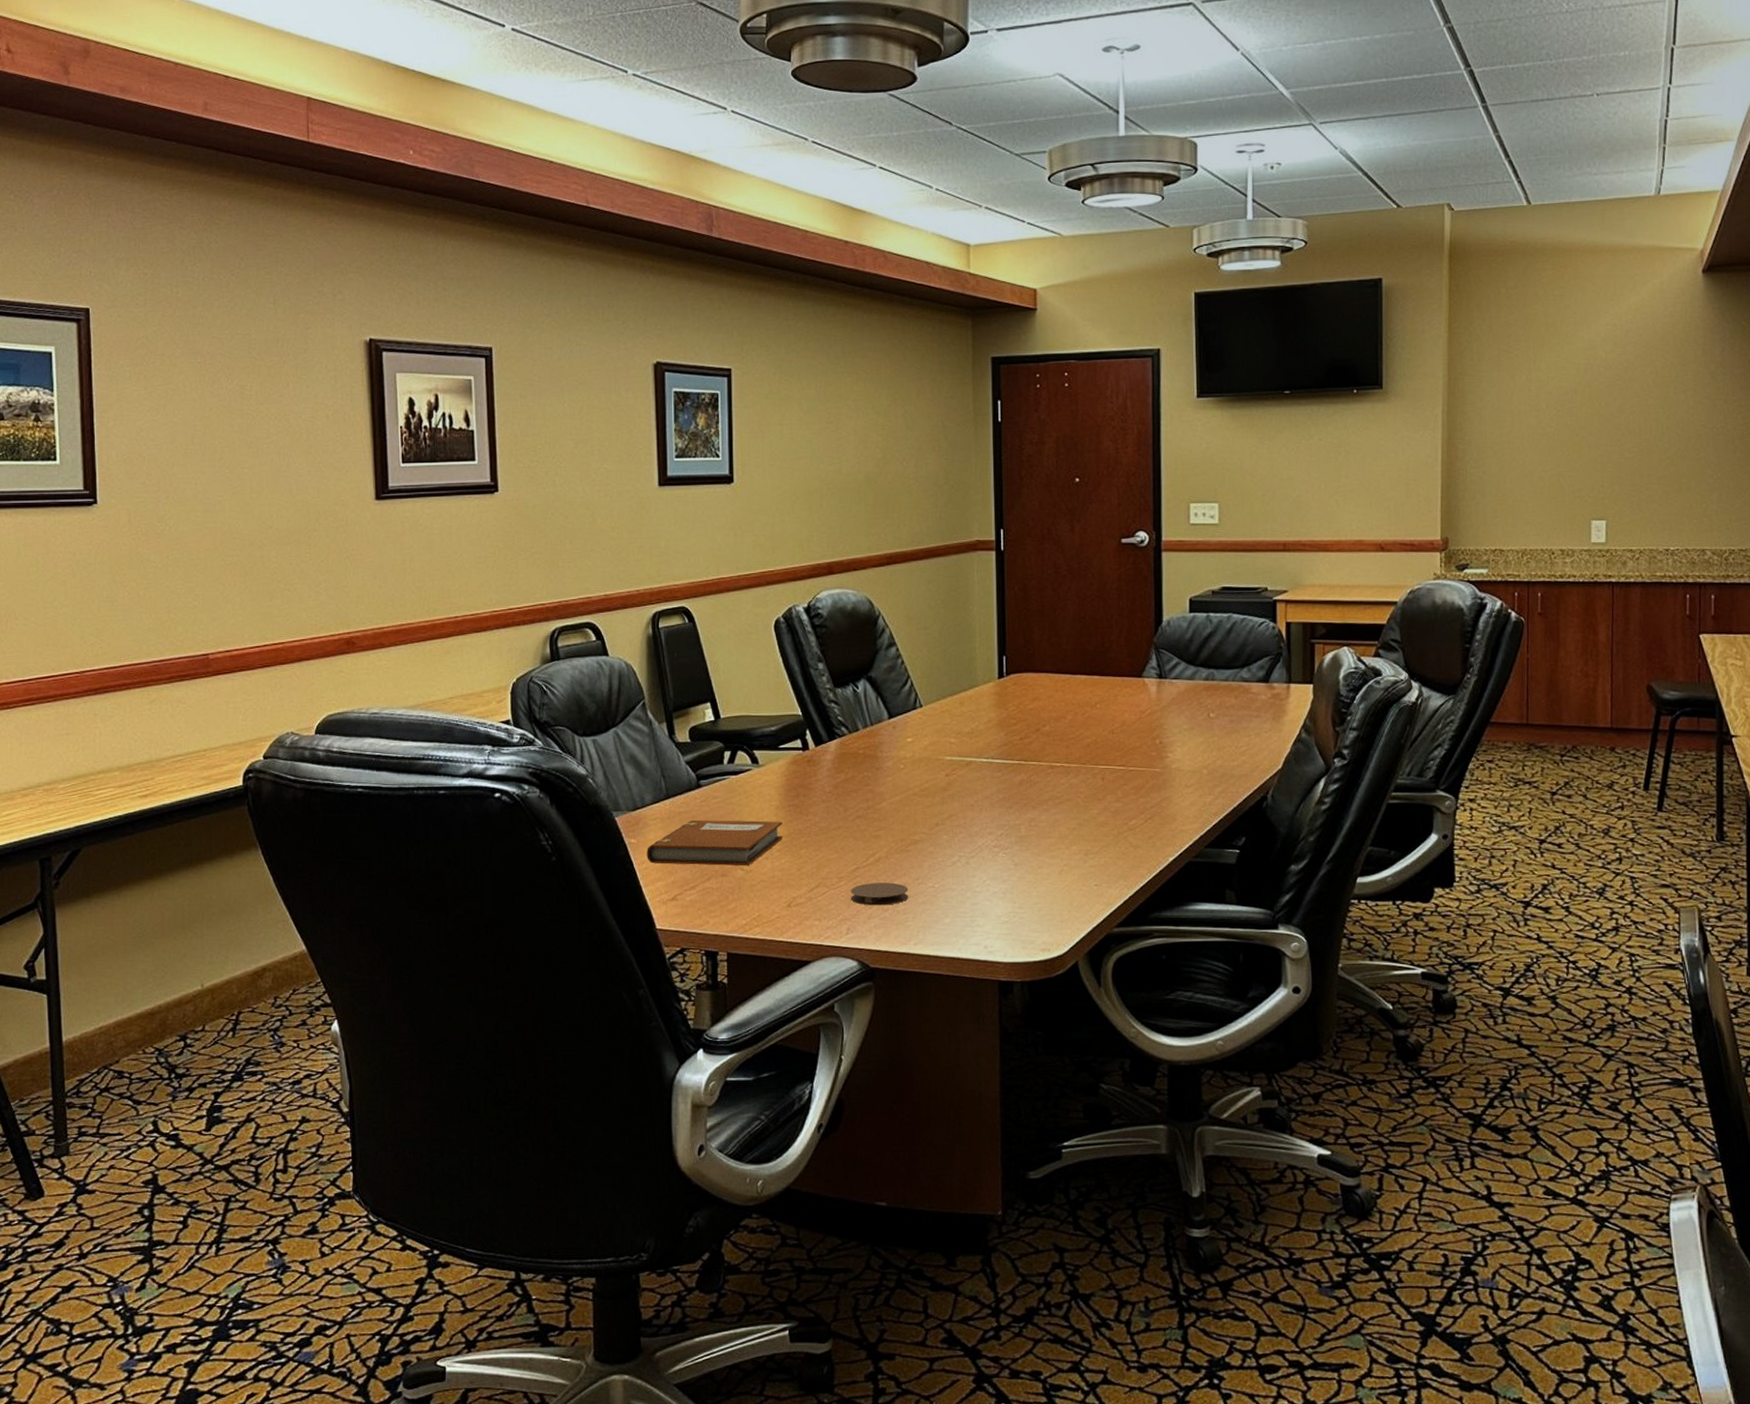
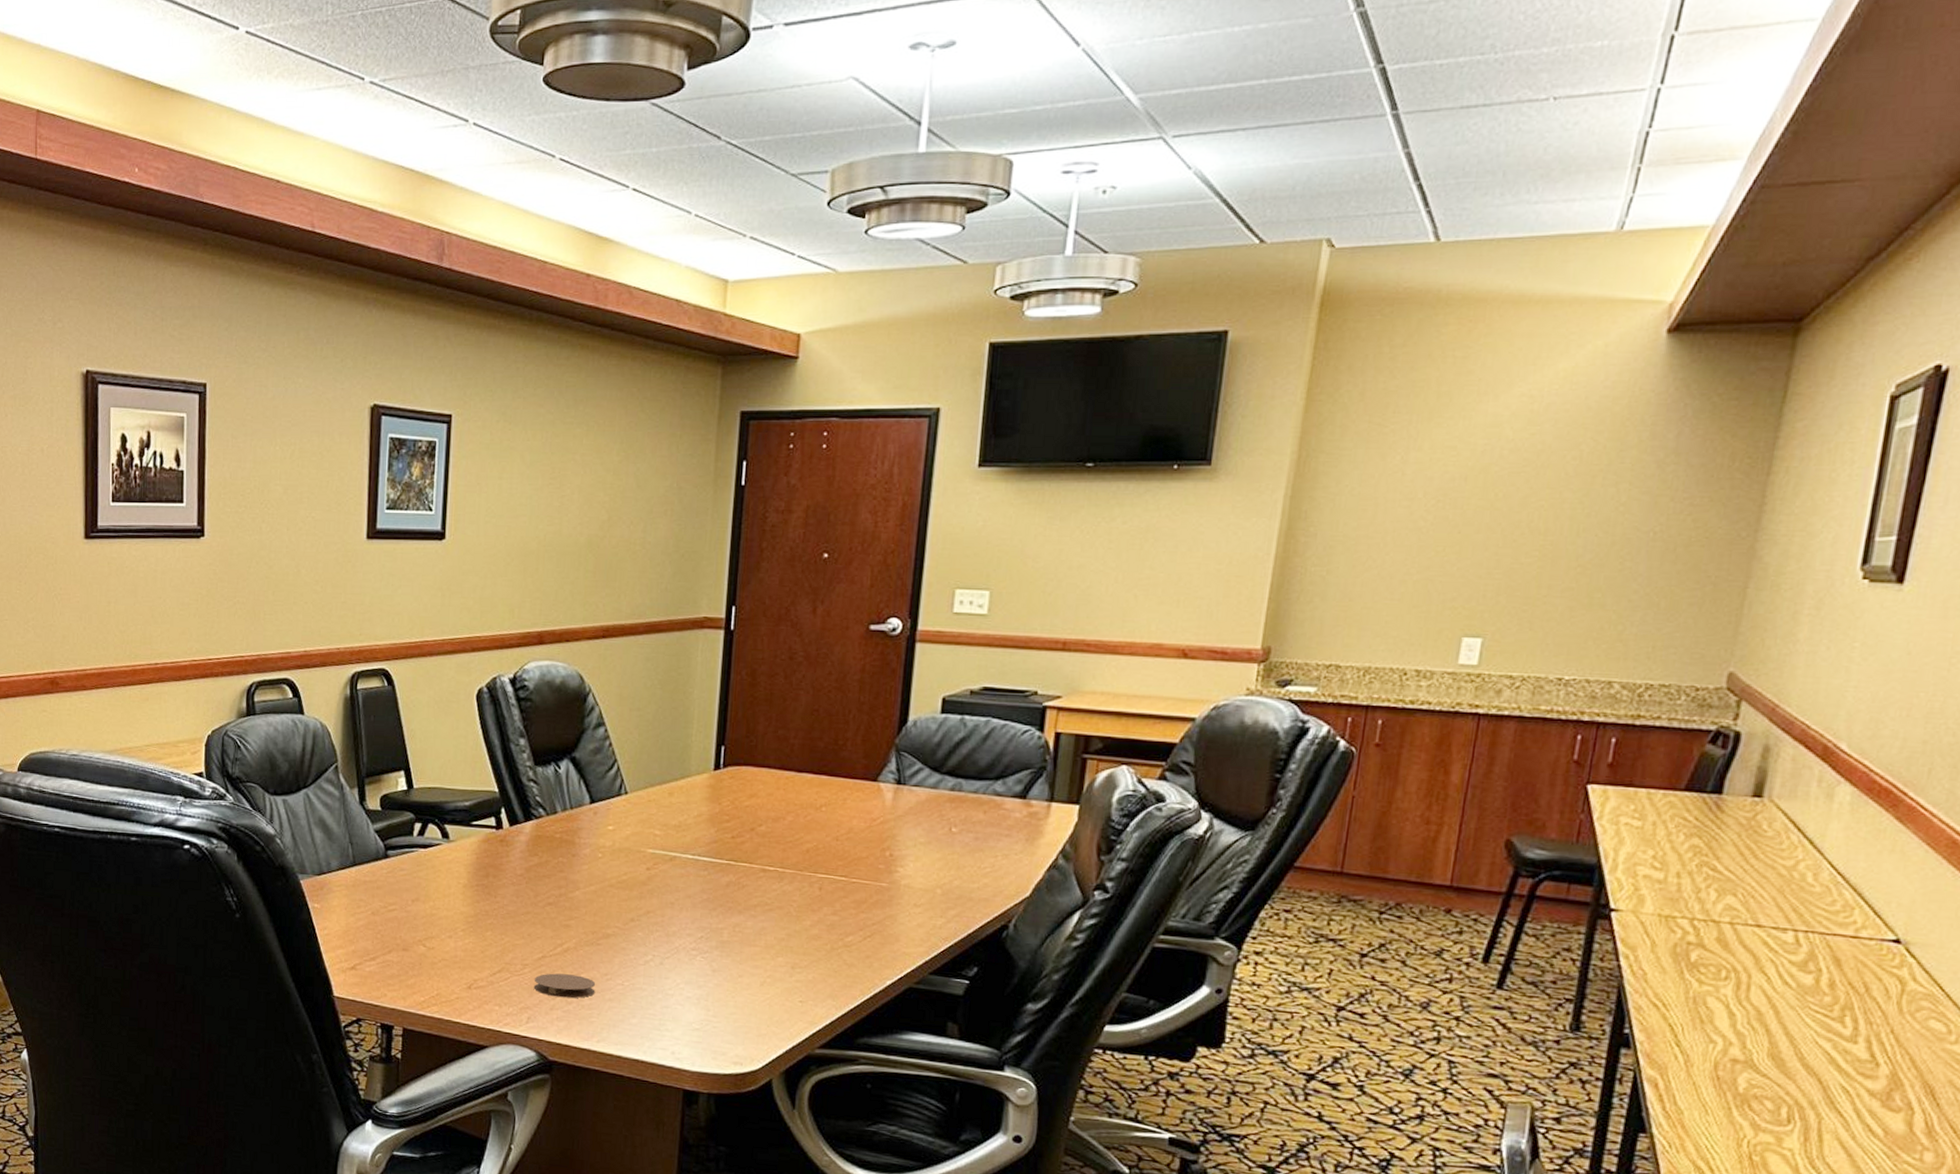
notebook: present [647,819,783,866] -> none [329,890,469,943]

